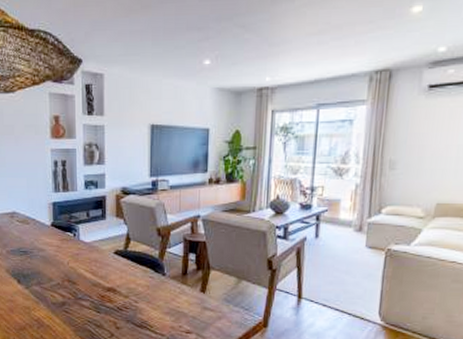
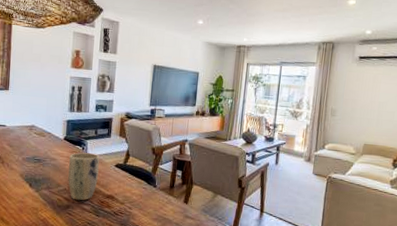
plant pot: none [59,240,95,296] -> present [68,152,100,201]

